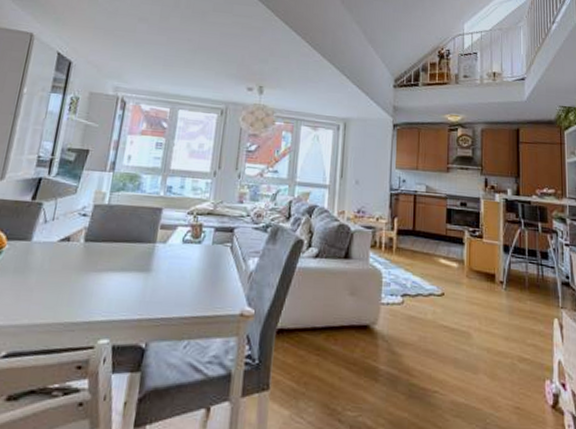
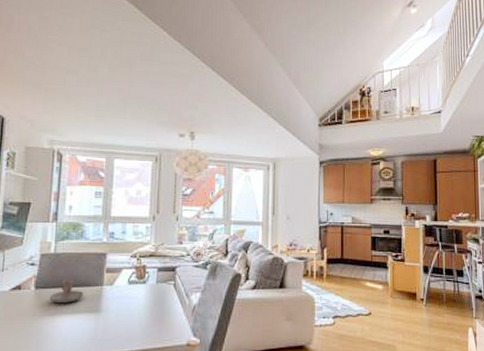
candle holder: none [98,233,135,259] -> present [49,279,84,303]

